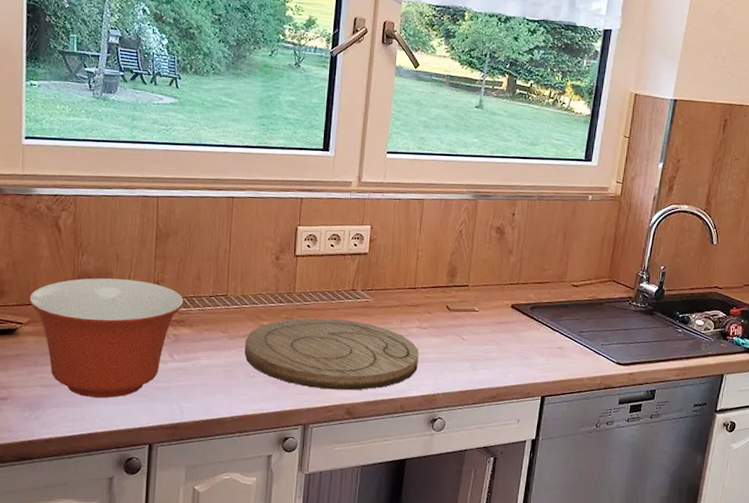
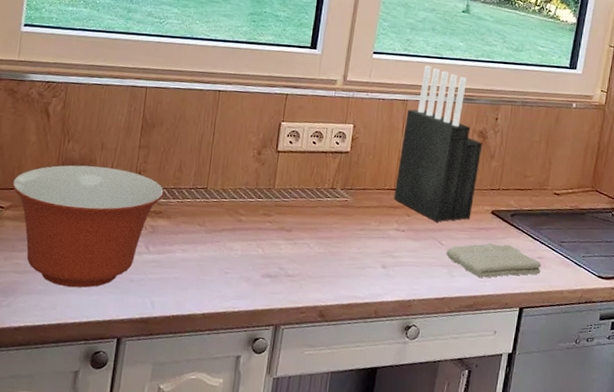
cutting board: present [244,317,419,390] -> none [220,215,396,292]
knife block: none [414,164,501,318] -> present [394,66,483,222]
washcloth: none [468,336,562,370] -> present [446,243,541,278]

